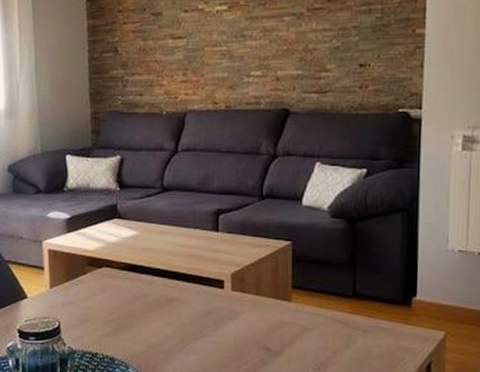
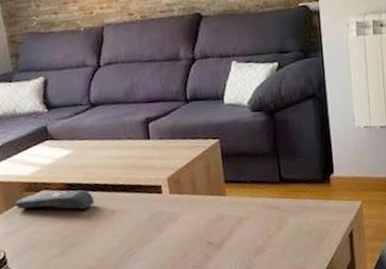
remote control: none [76,270,154,292] -> present [15,189,95,210]

